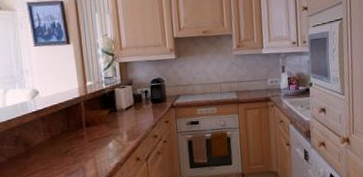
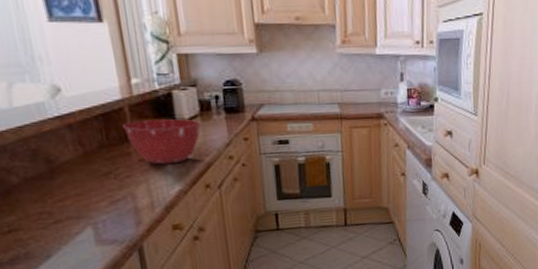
mixing bowl: none [79,109,135,144] -> present [123,119,202,165]

